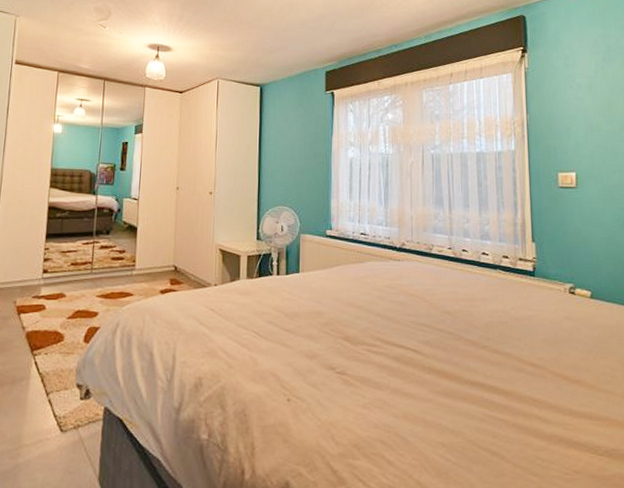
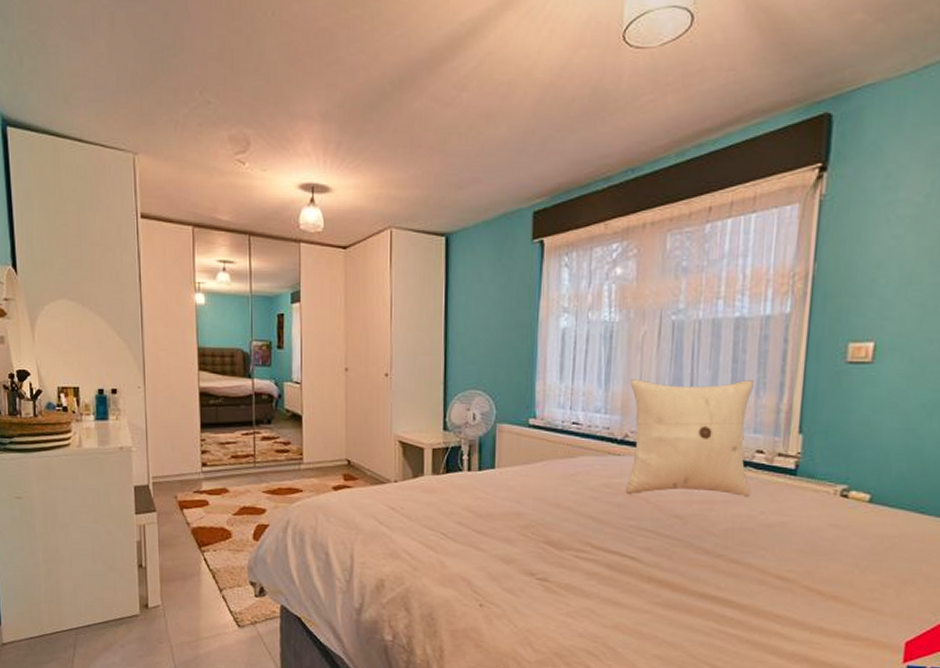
cushion: none [404,198,503,294] -> present [626,379,755,496]

